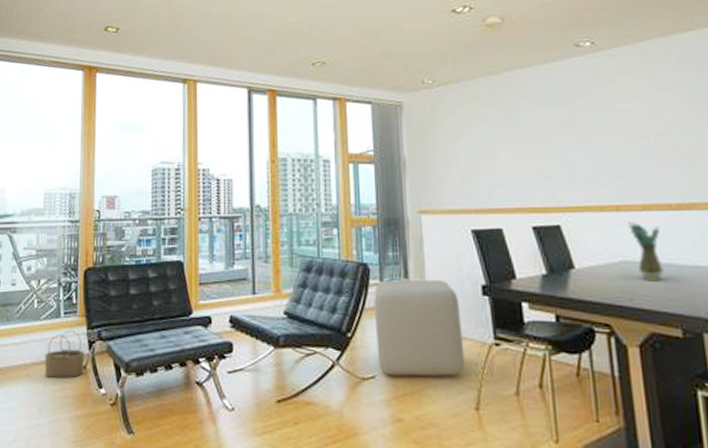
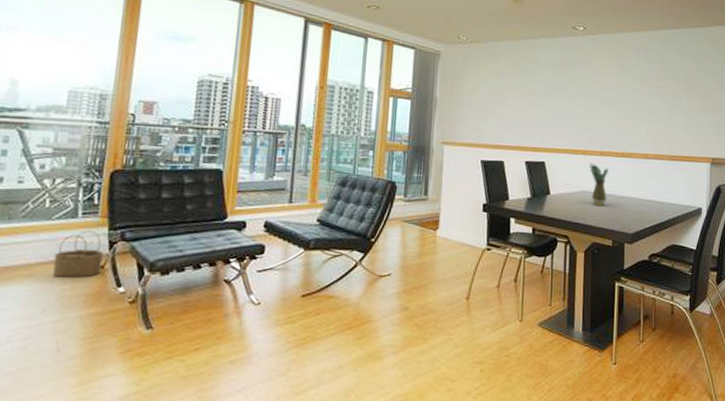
pouf: present [373,279,465,377] -> none [394,197,465,274]

